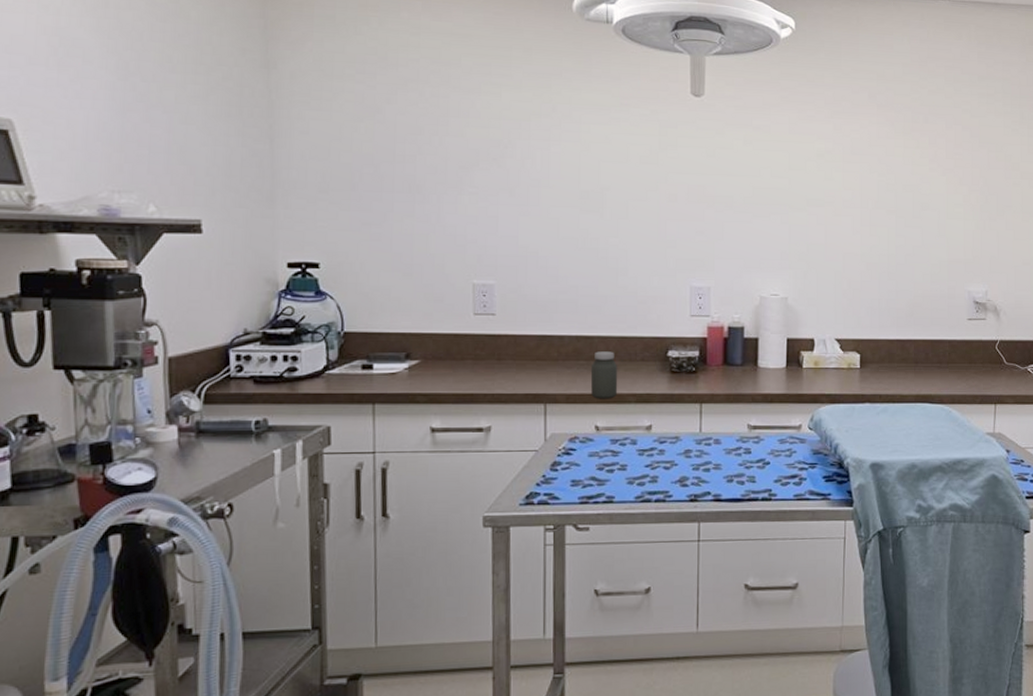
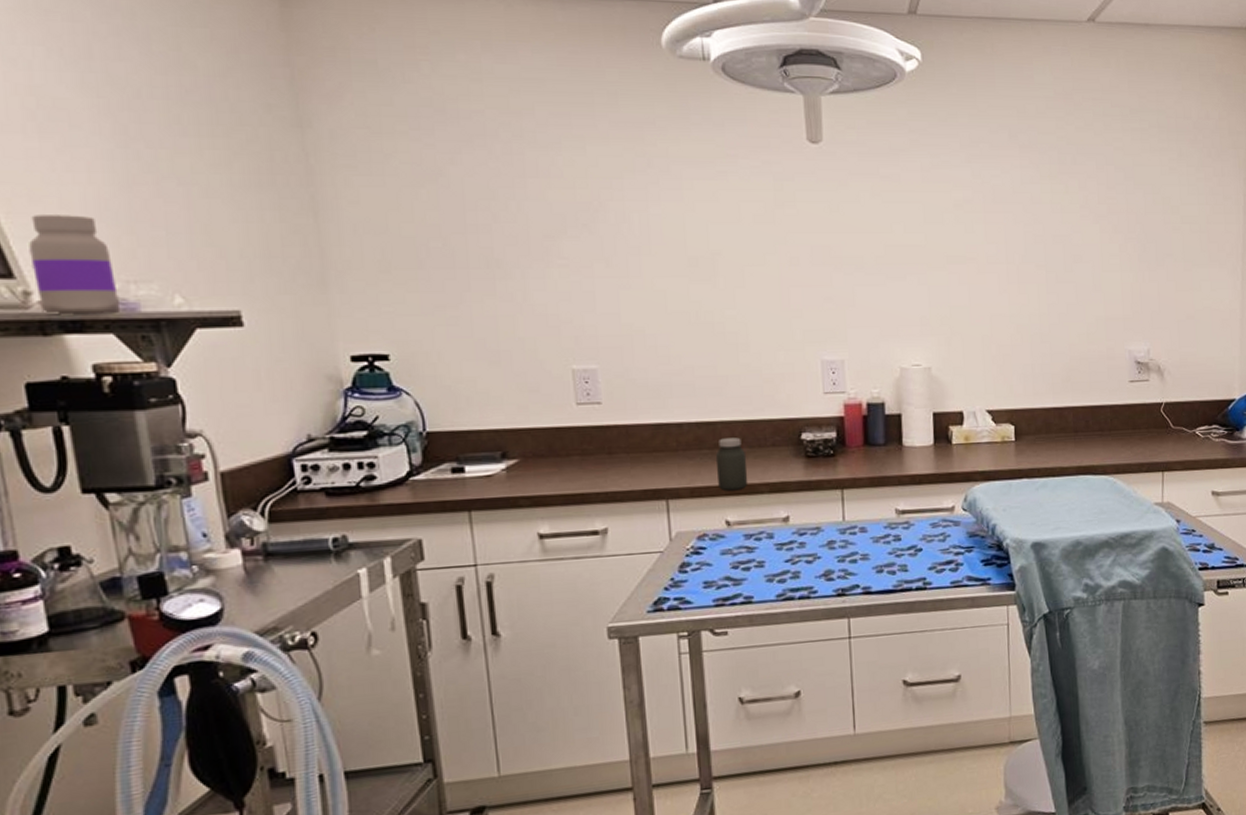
jar: none [38,133,105,218] -> present [29,215,121,316]

